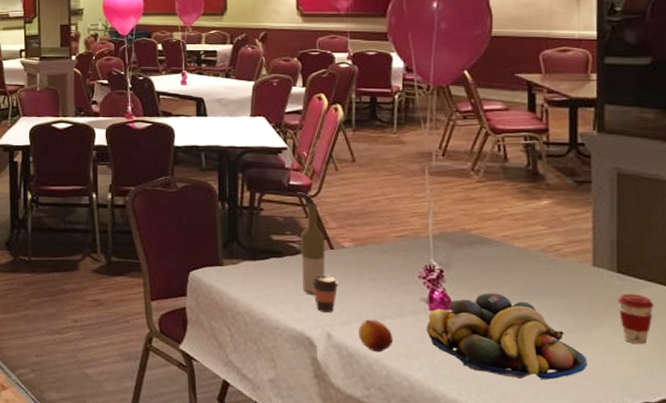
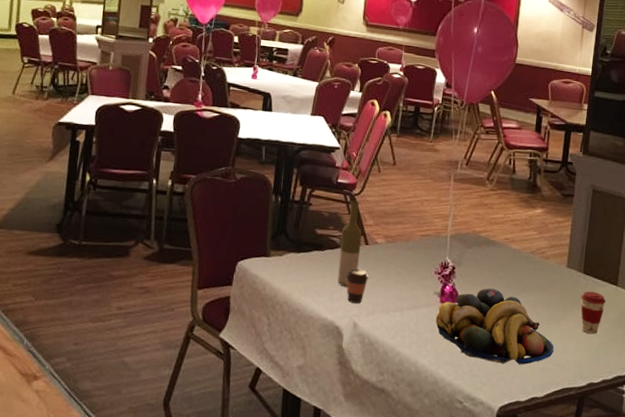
fruit: present [359,320,393,353] -> none [380,311,409,341]

